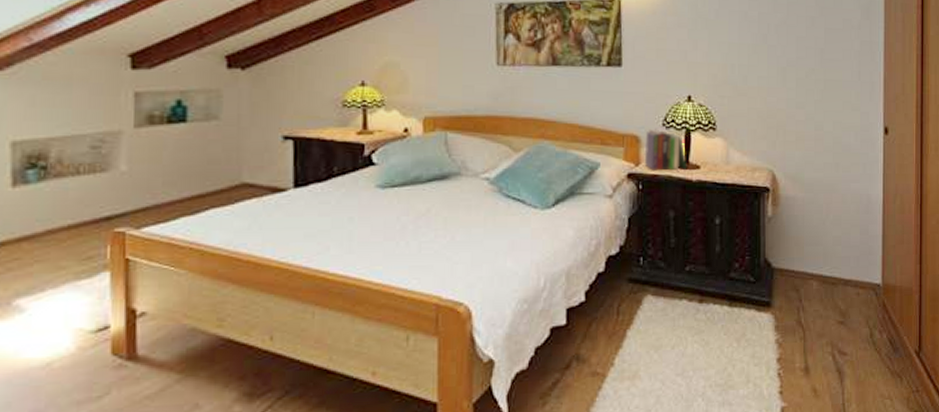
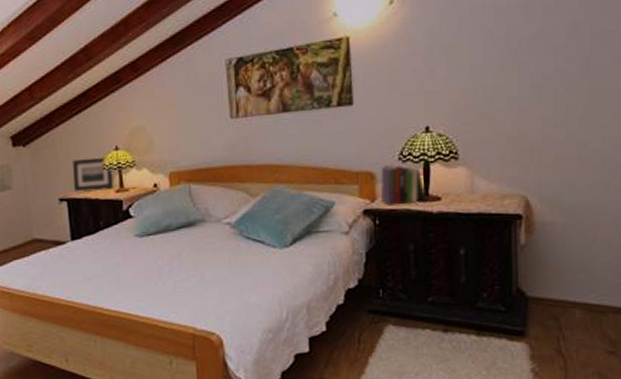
picture frame: none [303,92,356,131] -> present [73,157,114,192]

